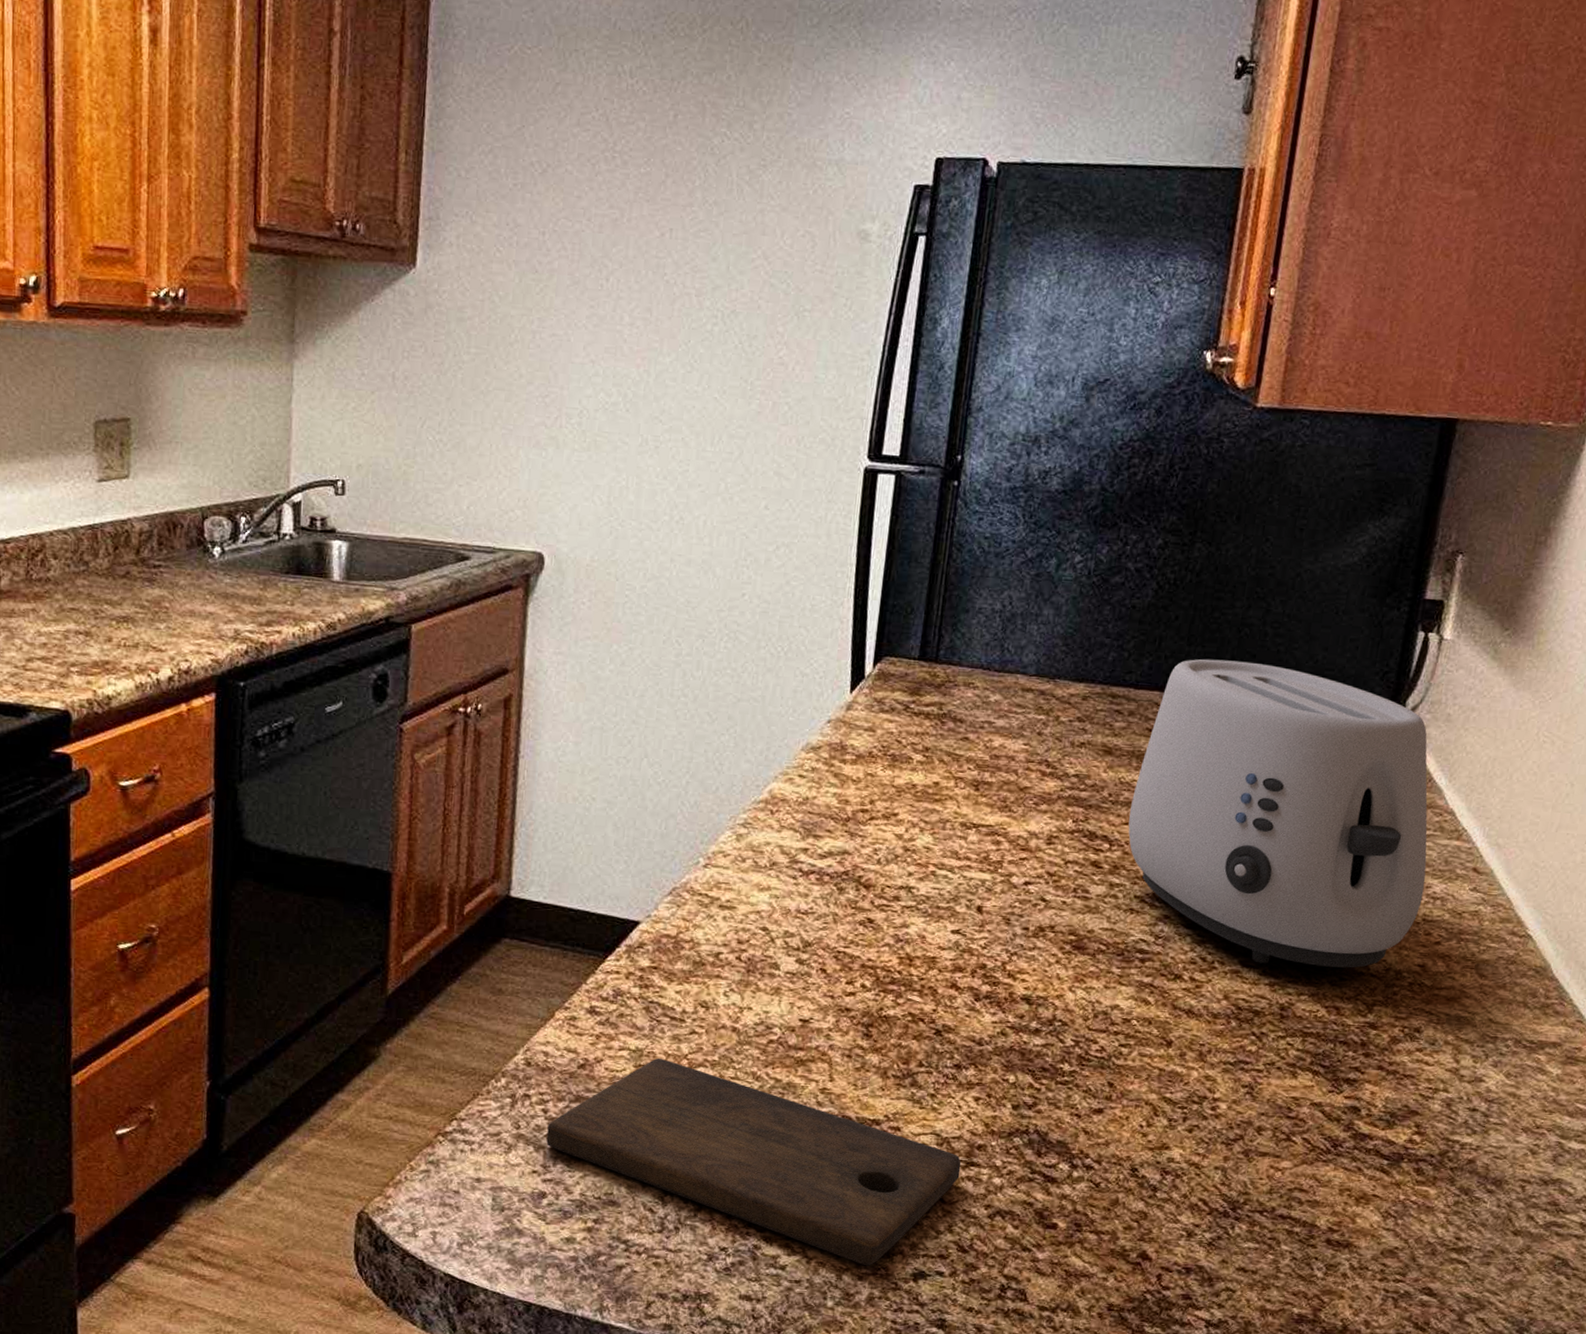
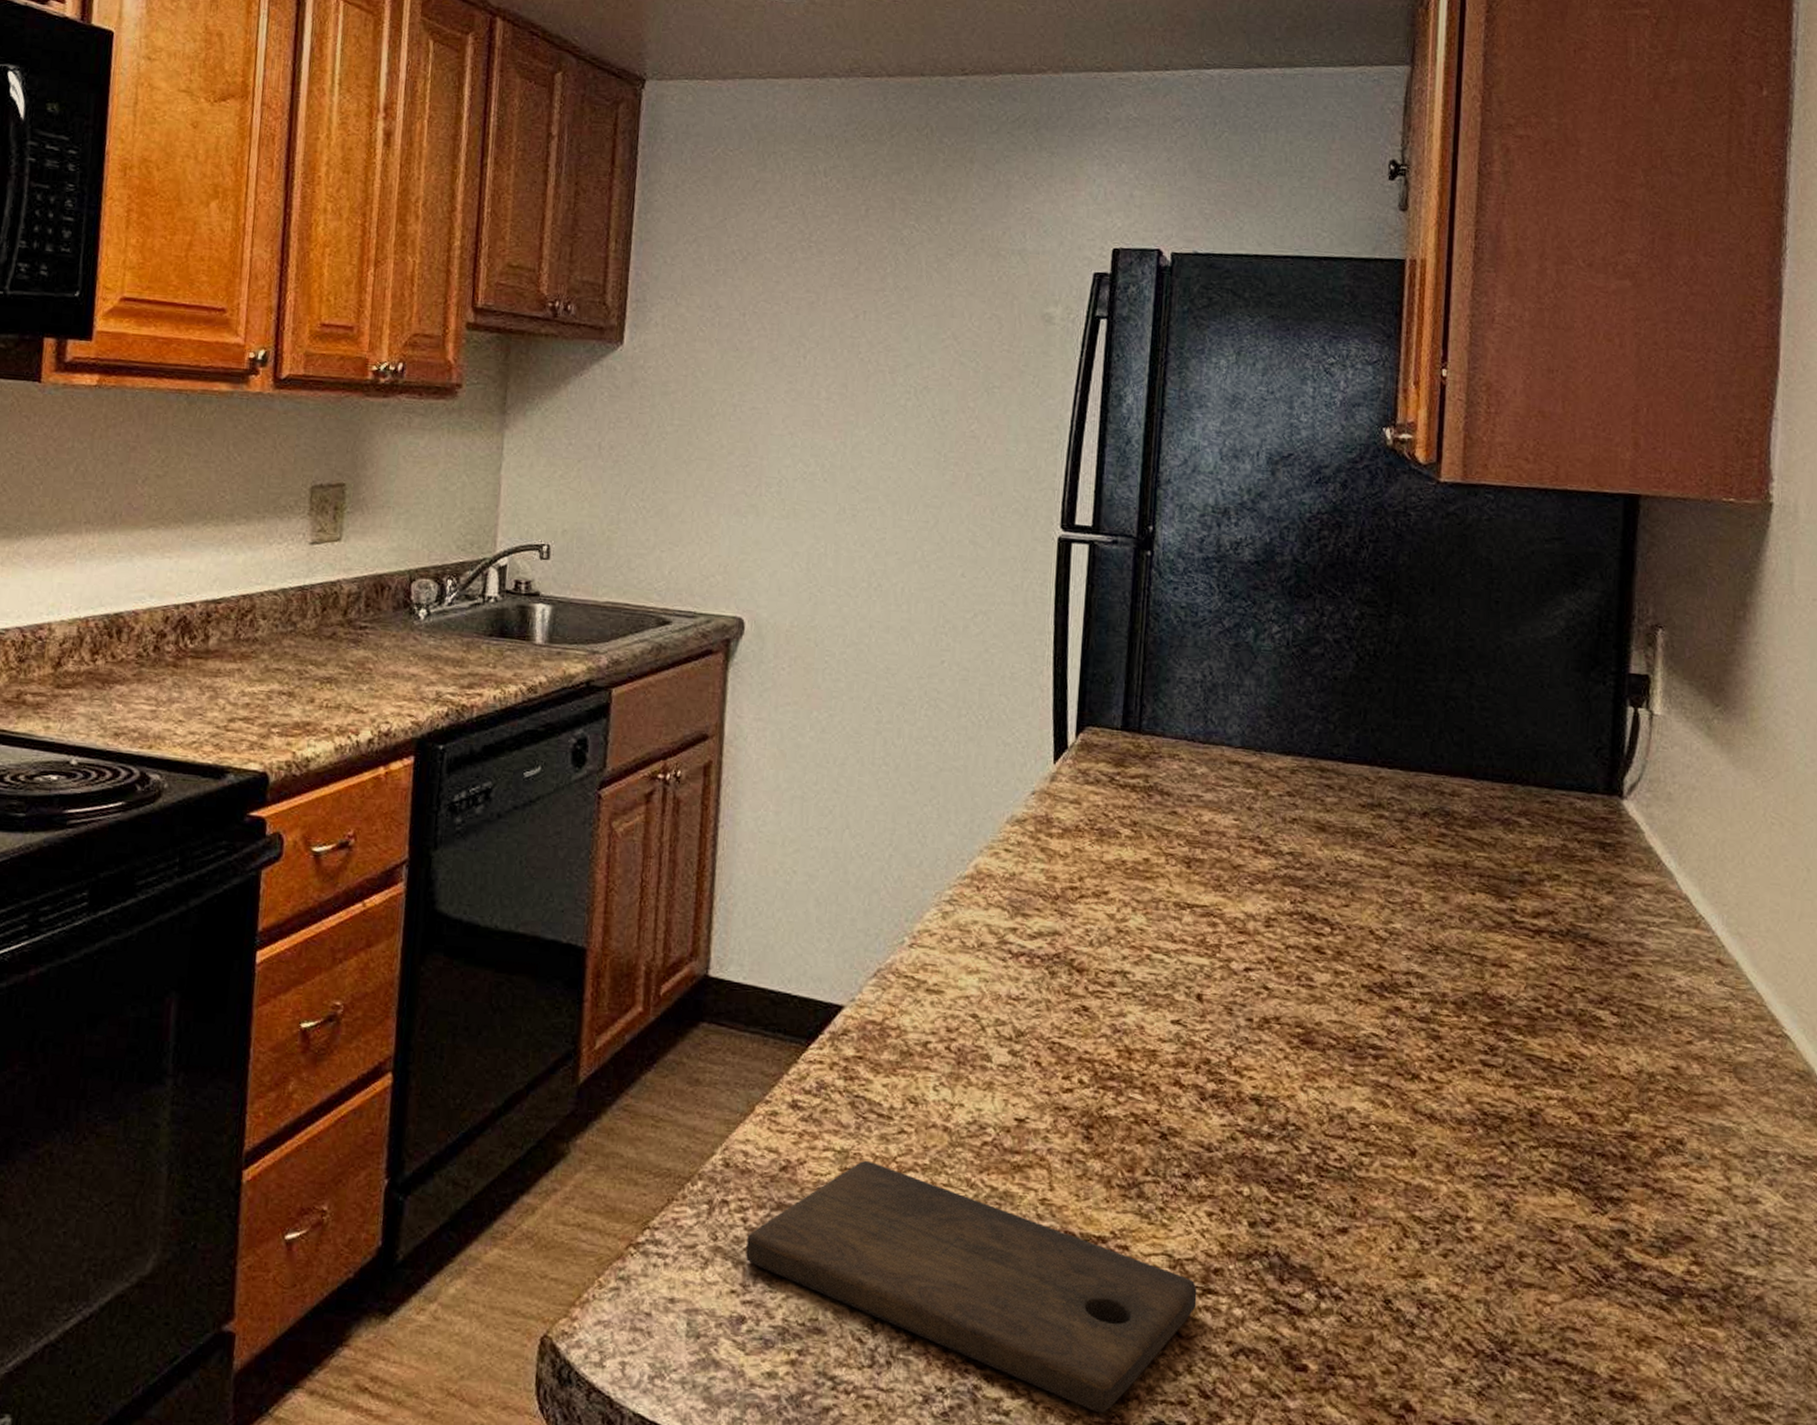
toaster: present [1128,659,1428,968] -> none [1349,732,1668,1070]

